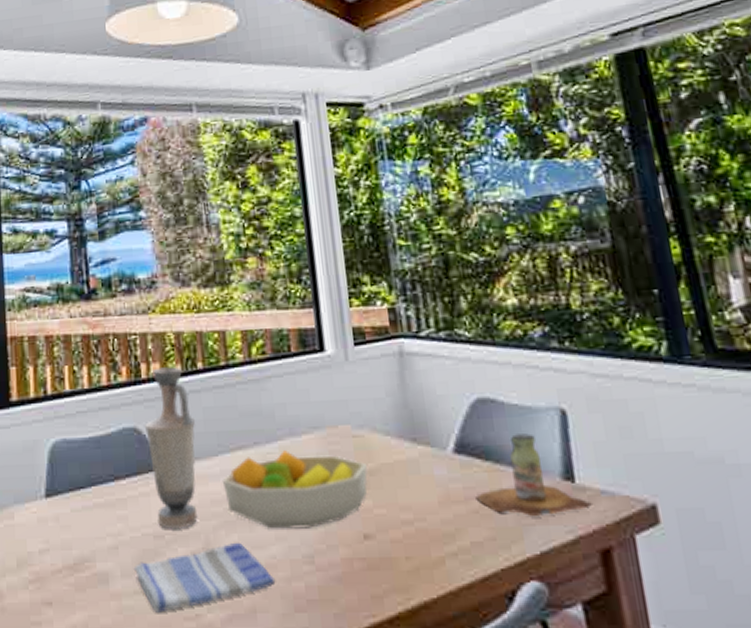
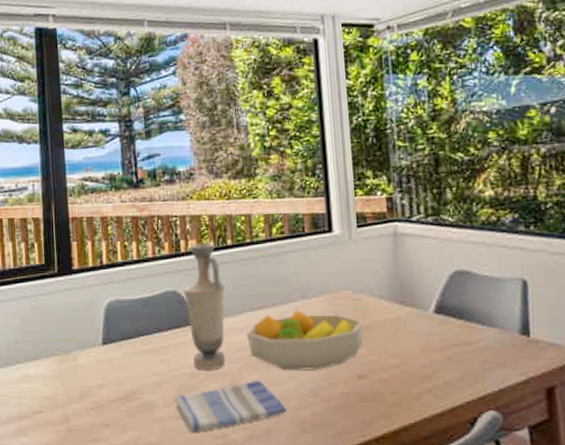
bottle: present [475,433,592,516] -> none [449,298,542,362]

